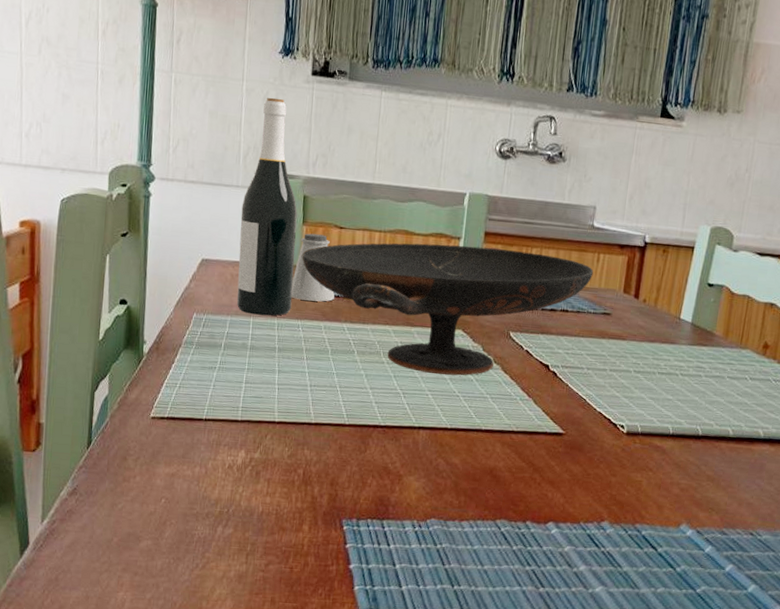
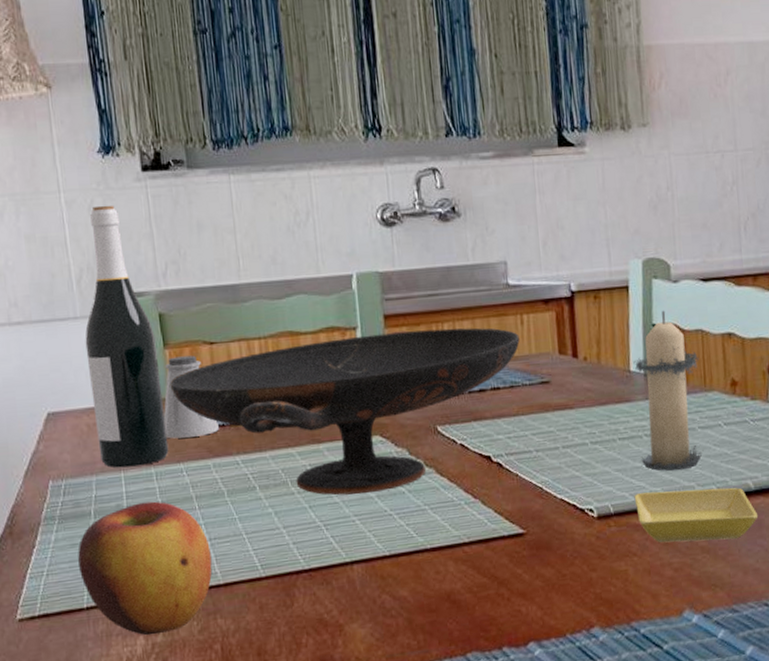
apple: none [205,345,310,452] -> present [78,501,213,636]
saucer: none [660,421,762,476] -> present [634,487,758,543]
candle: none [673,273,742,410] -> present [632,310,703,471]

